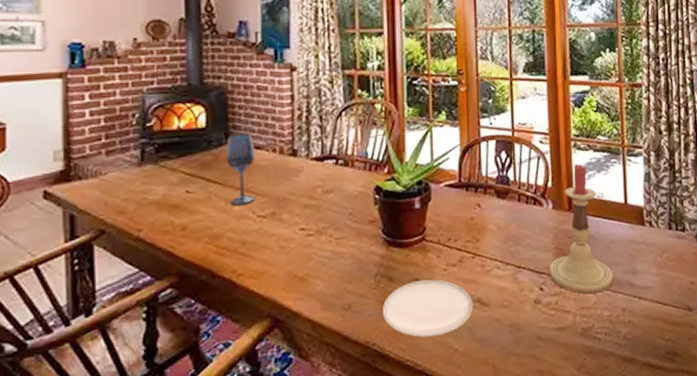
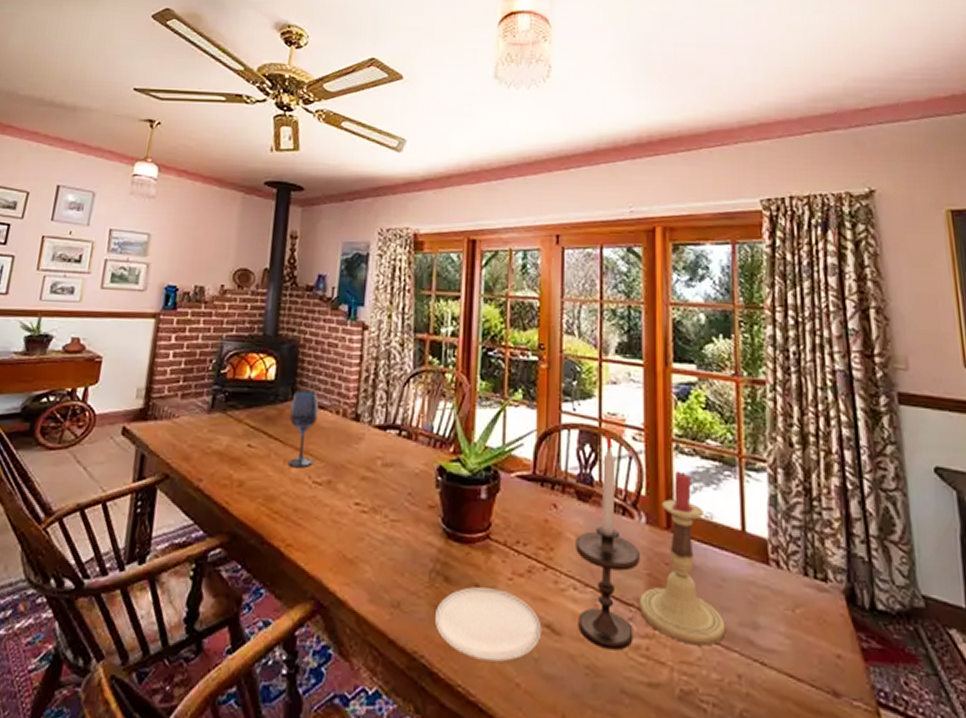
candlestick: none [497,139,549,310] -> present [575,432,640,651]

